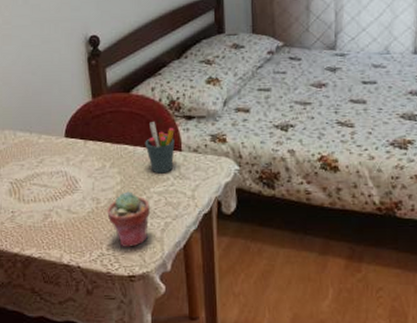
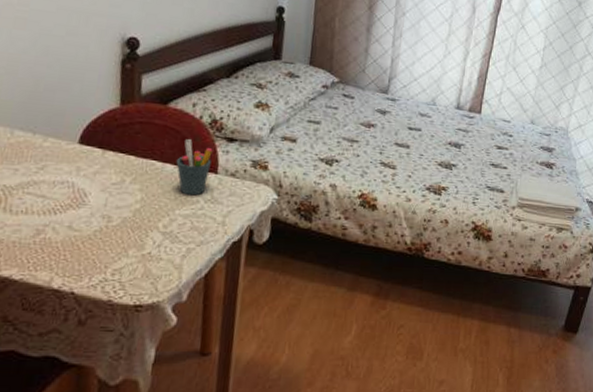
potted succulent: present [107,191,150,247] -> none [118,211,172,273]

